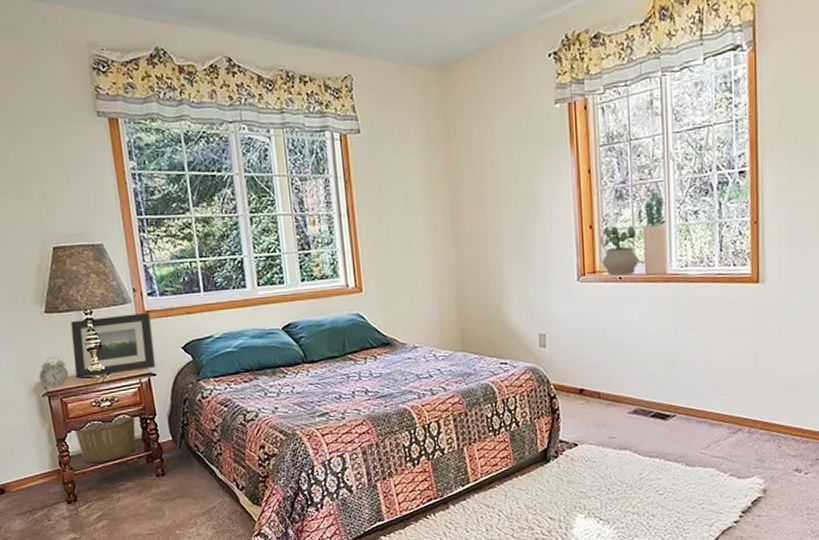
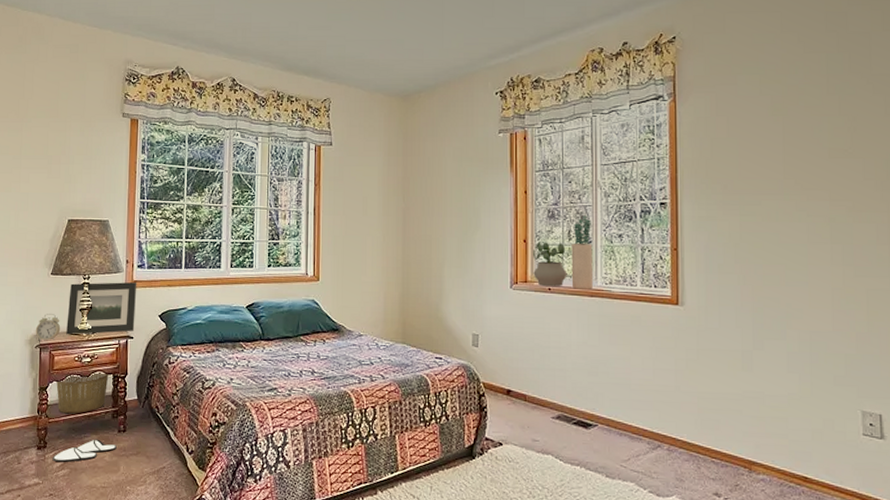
slippers: none [86,486,158,515] -> present [52,439,117,463]

